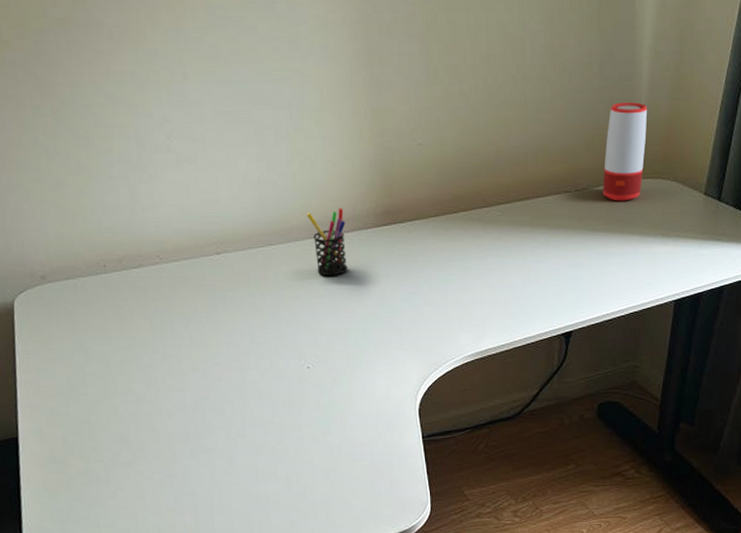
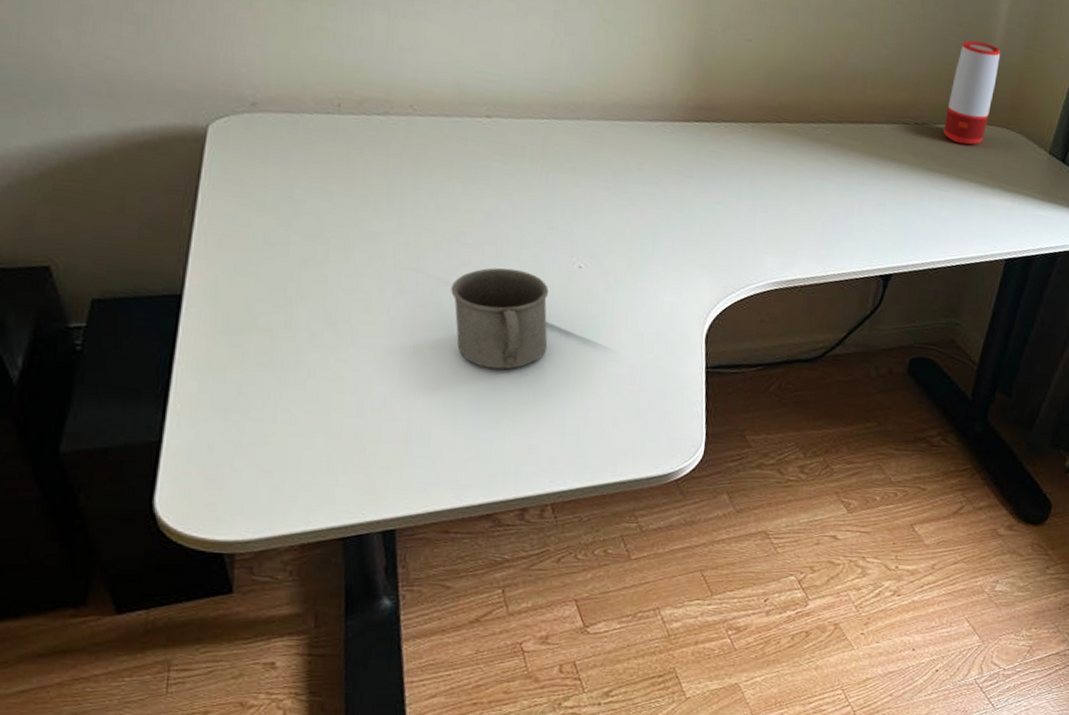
mug: none [211,377,292,462] -> present [451,267,550,370]
pen holder: present [306,208,348,276] -> none [604,90,650,168]

